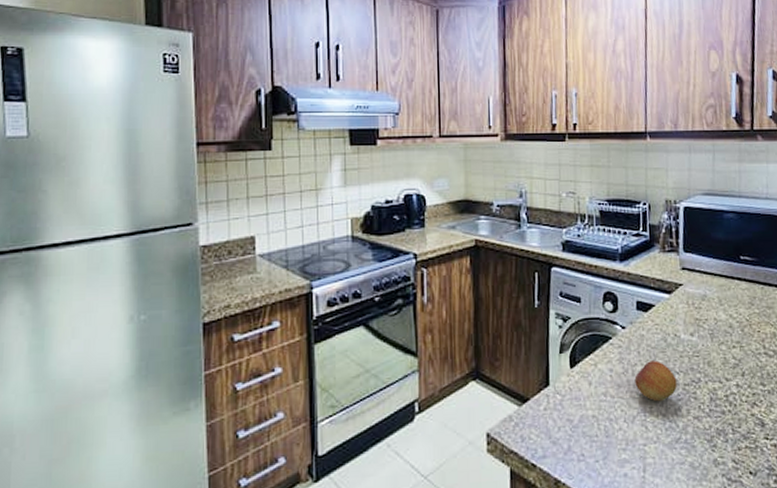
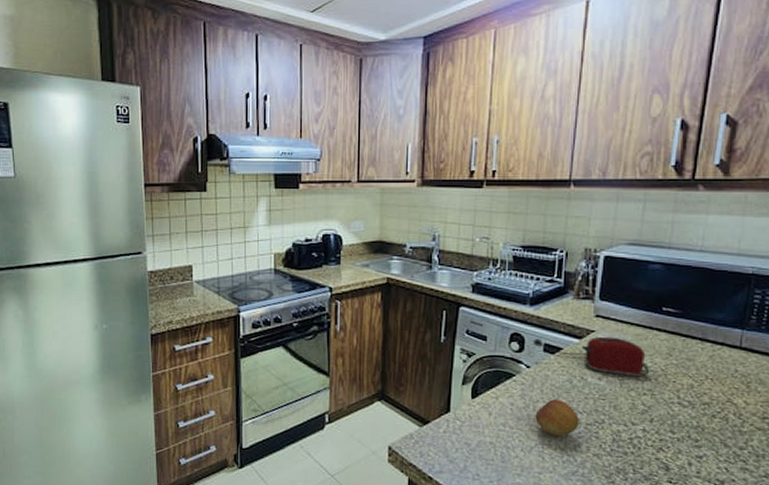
toaster: none [625,289,735,330] -> present [533,336,649,377]

